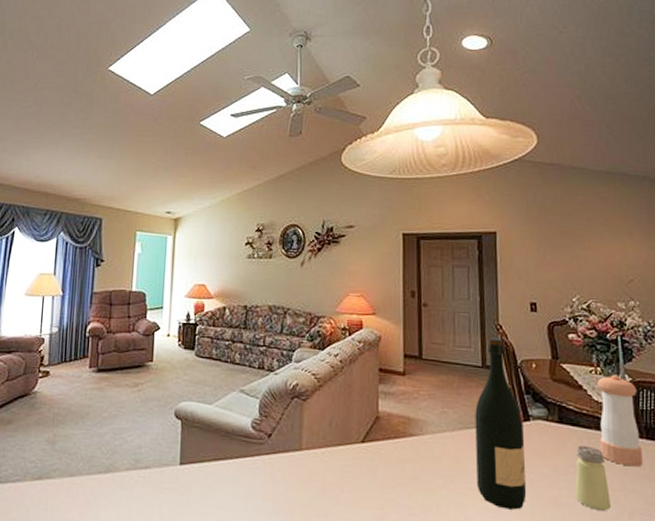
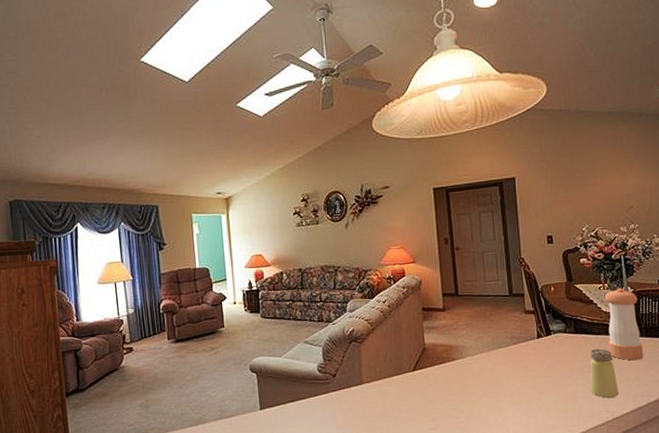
wine bottle: present [475,337,527,510] -> none [505,269,551,408]

